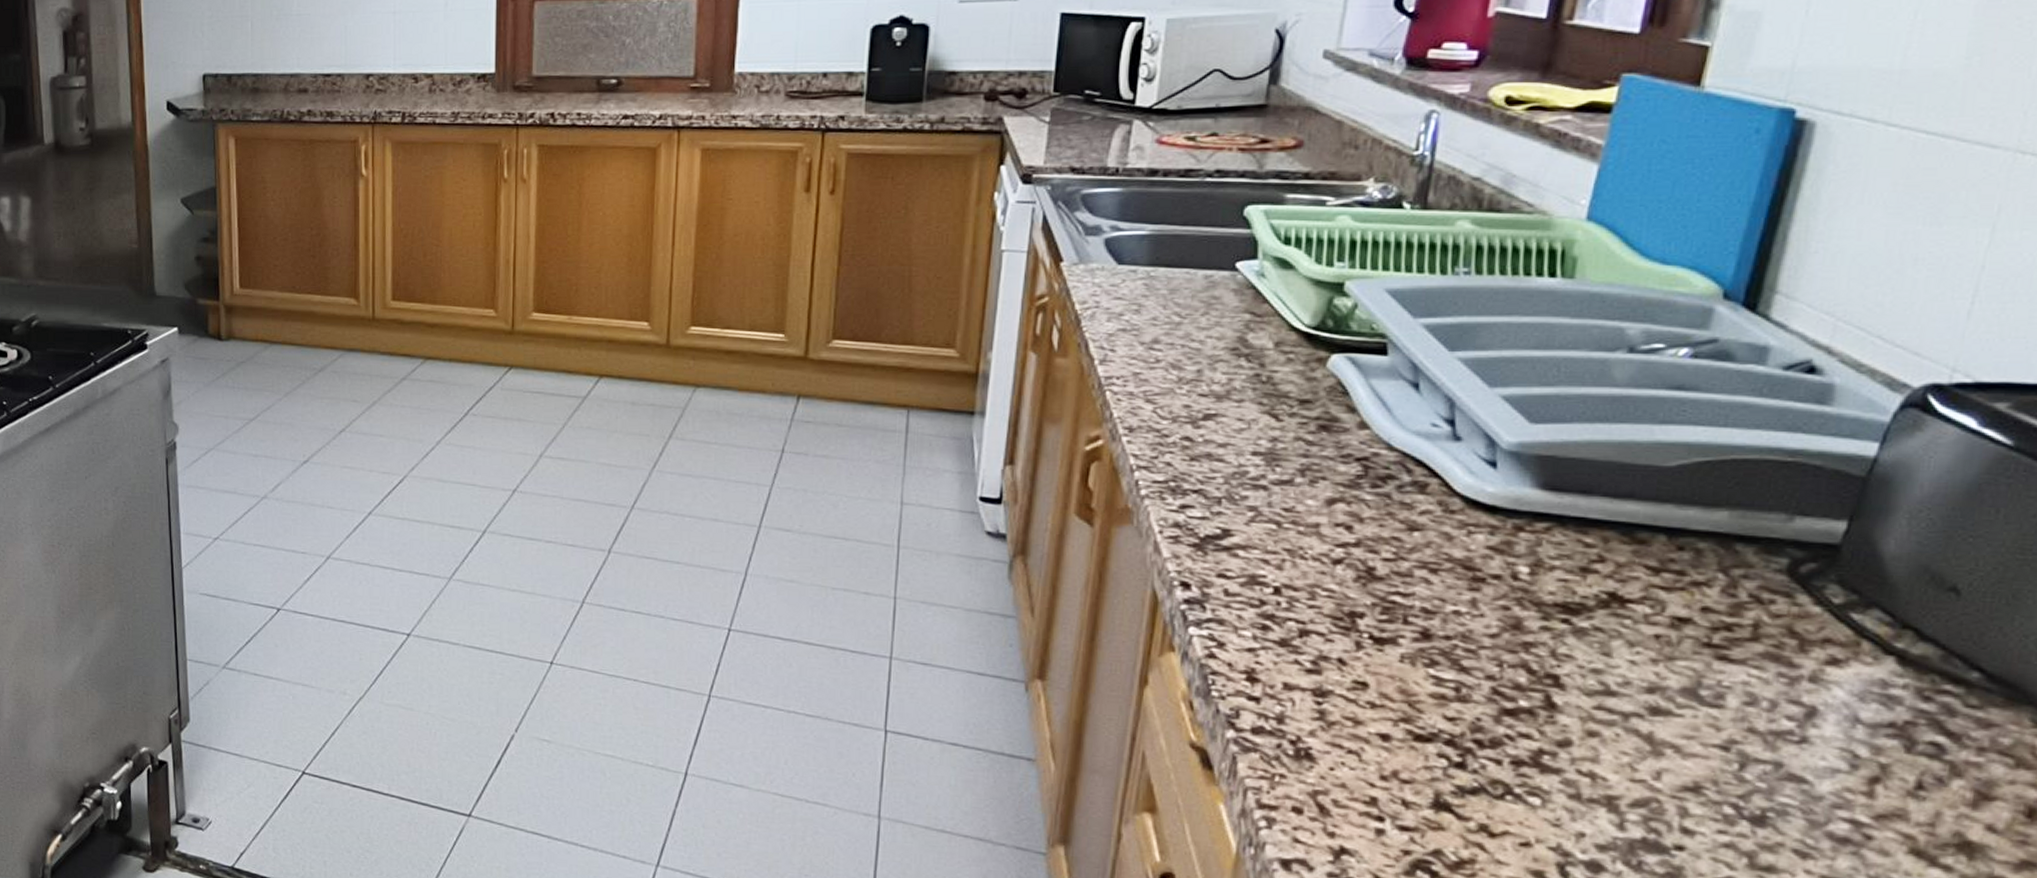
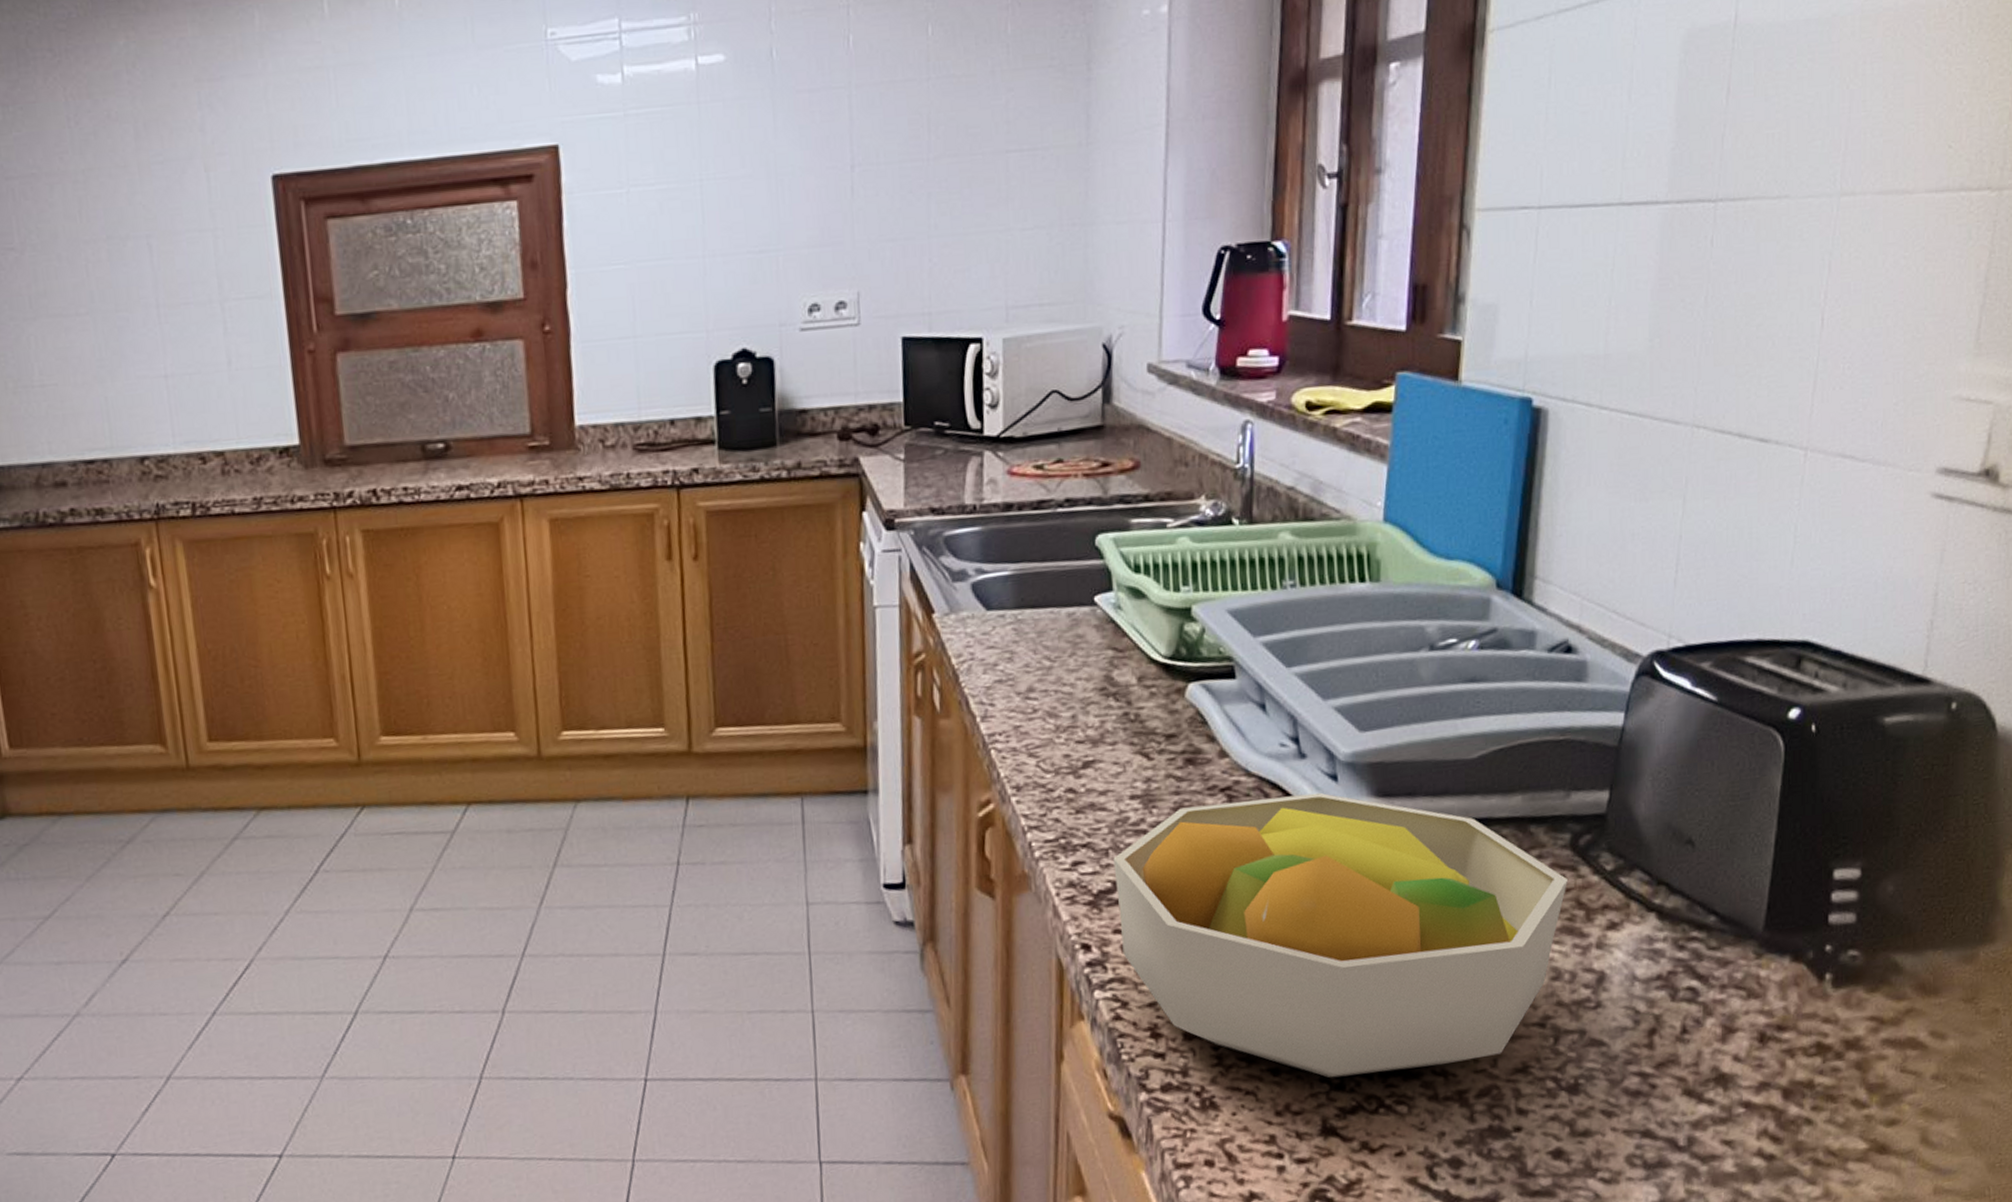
fruit bowl: none [1225,470,1781,769] -> present [1113,792,1569,1079]

